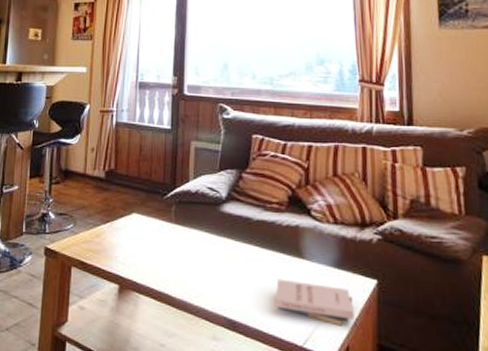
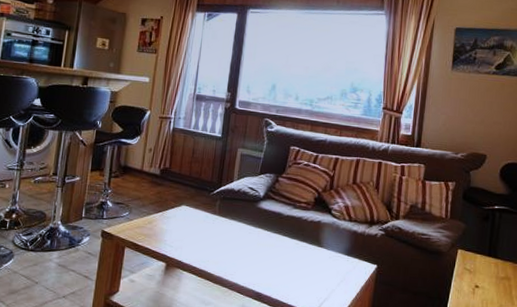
books: present [275,279,354,327] -> none [295,262,357,299]

